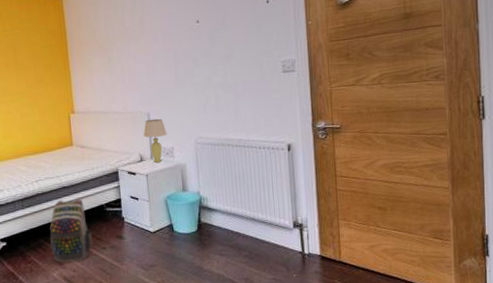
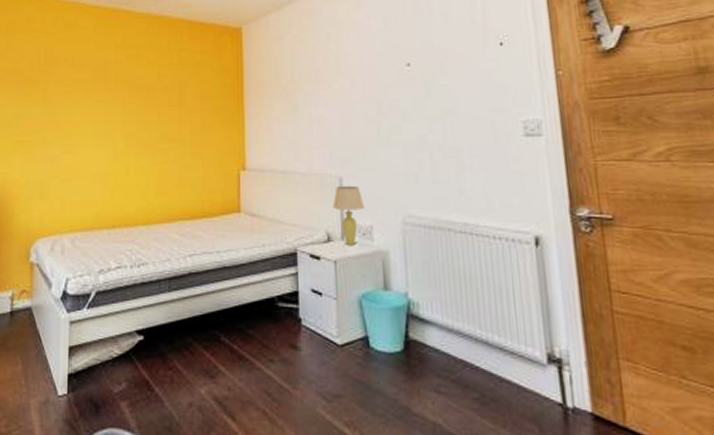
backpack: present [50,199,92,263] -> none [199,285,256,376]

